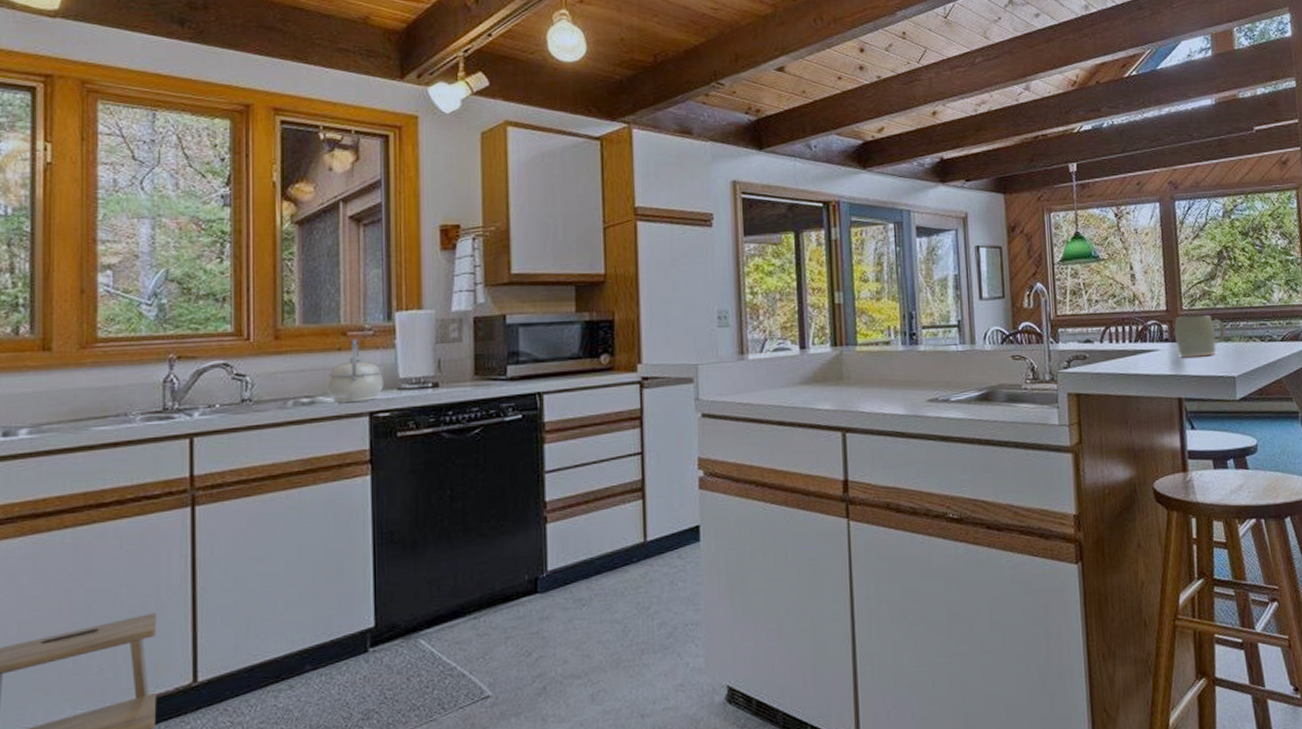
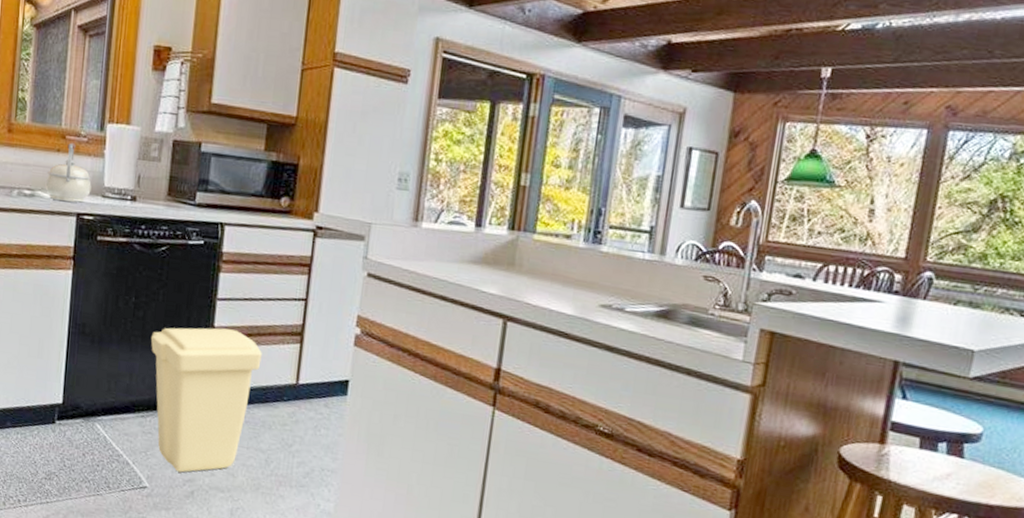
trash can: none [474,500,603,670] -> present [150,327,262,473]
mug: present [1174,314,1225,358] -> none [907,268,977,321]

